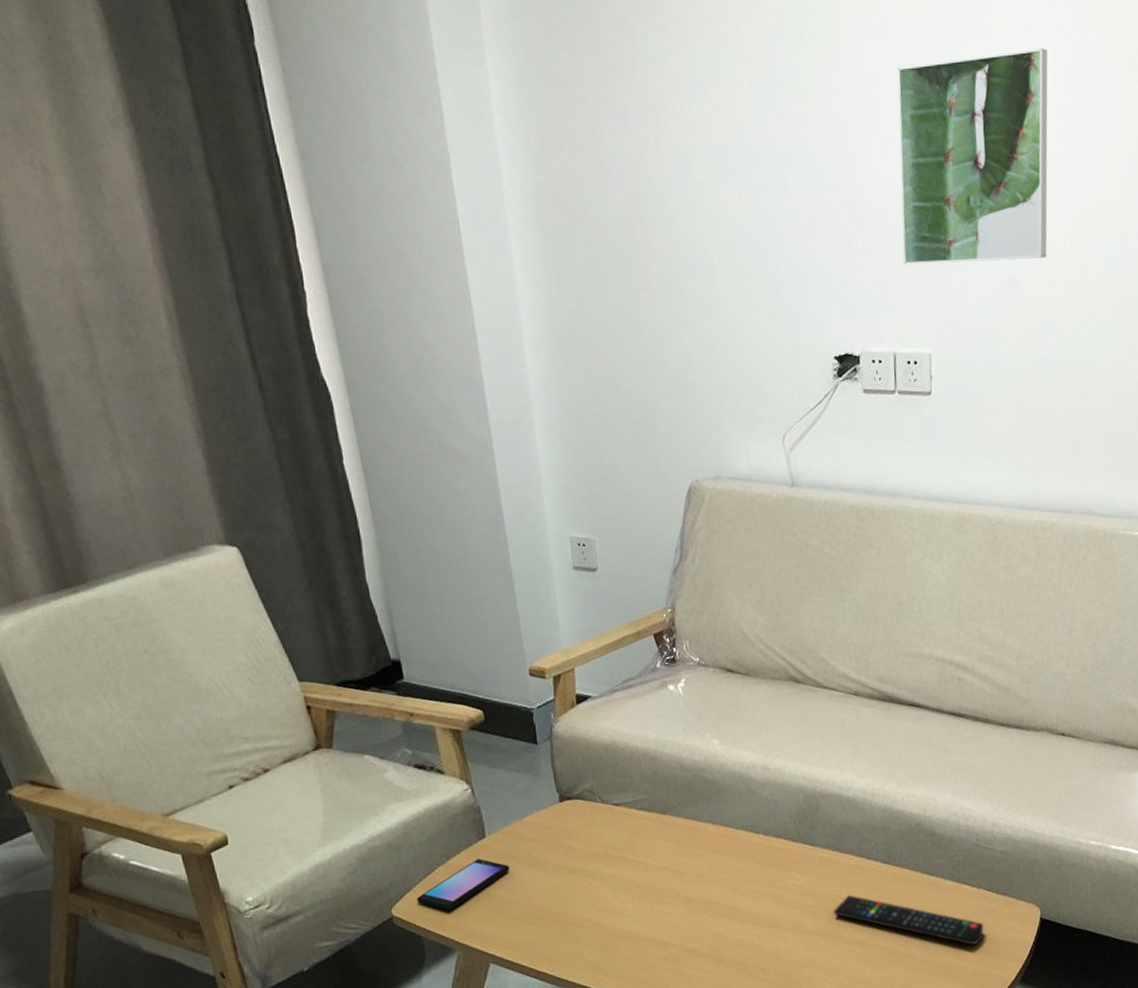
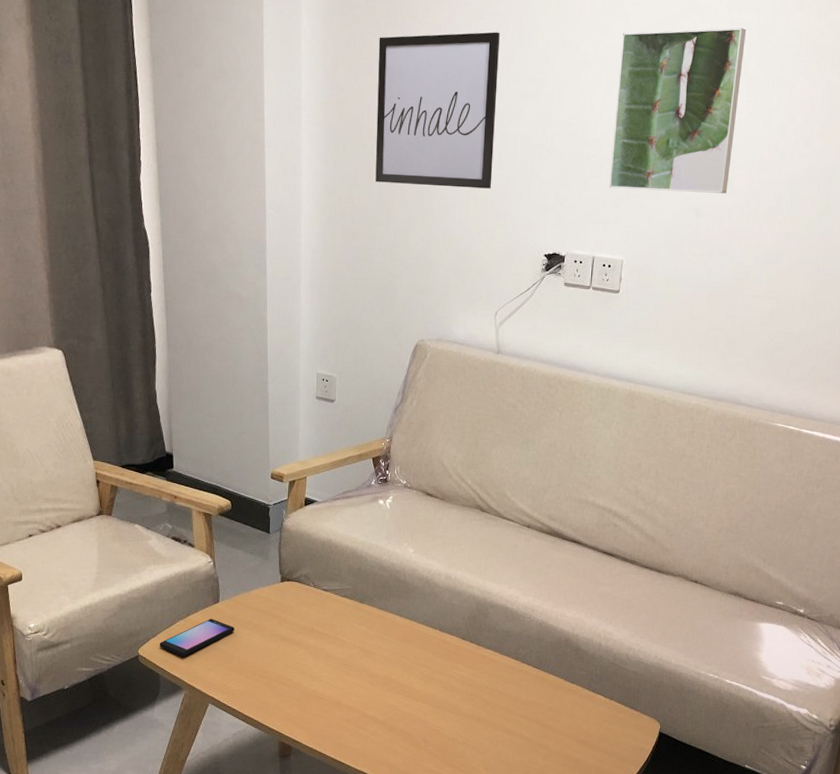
wall art: none [592,80,759,288] -> present [375,32,500,189]
remote control: present [832,895,984,945] -> none [488,690,611,746]

